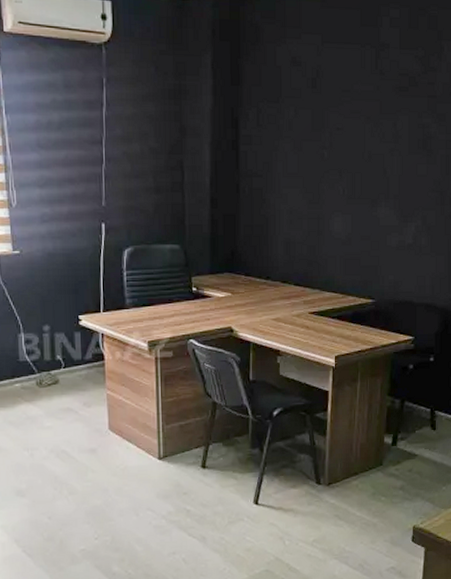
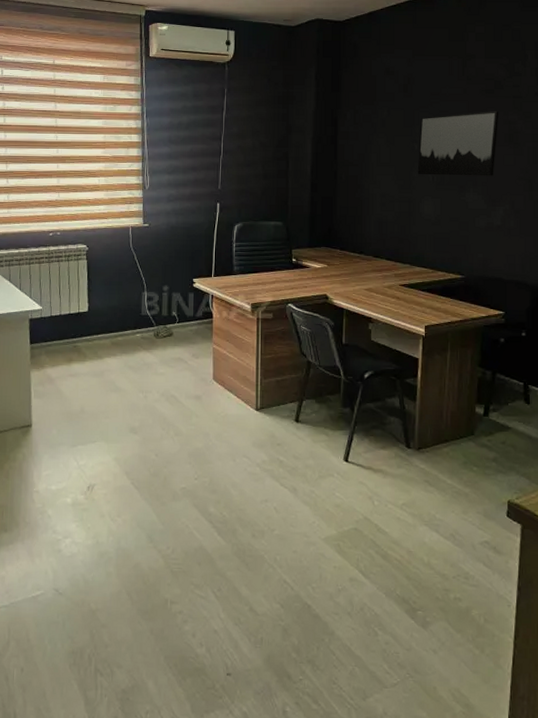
wall art: none [327,113,413,189] -> present [417,111,499,176]

